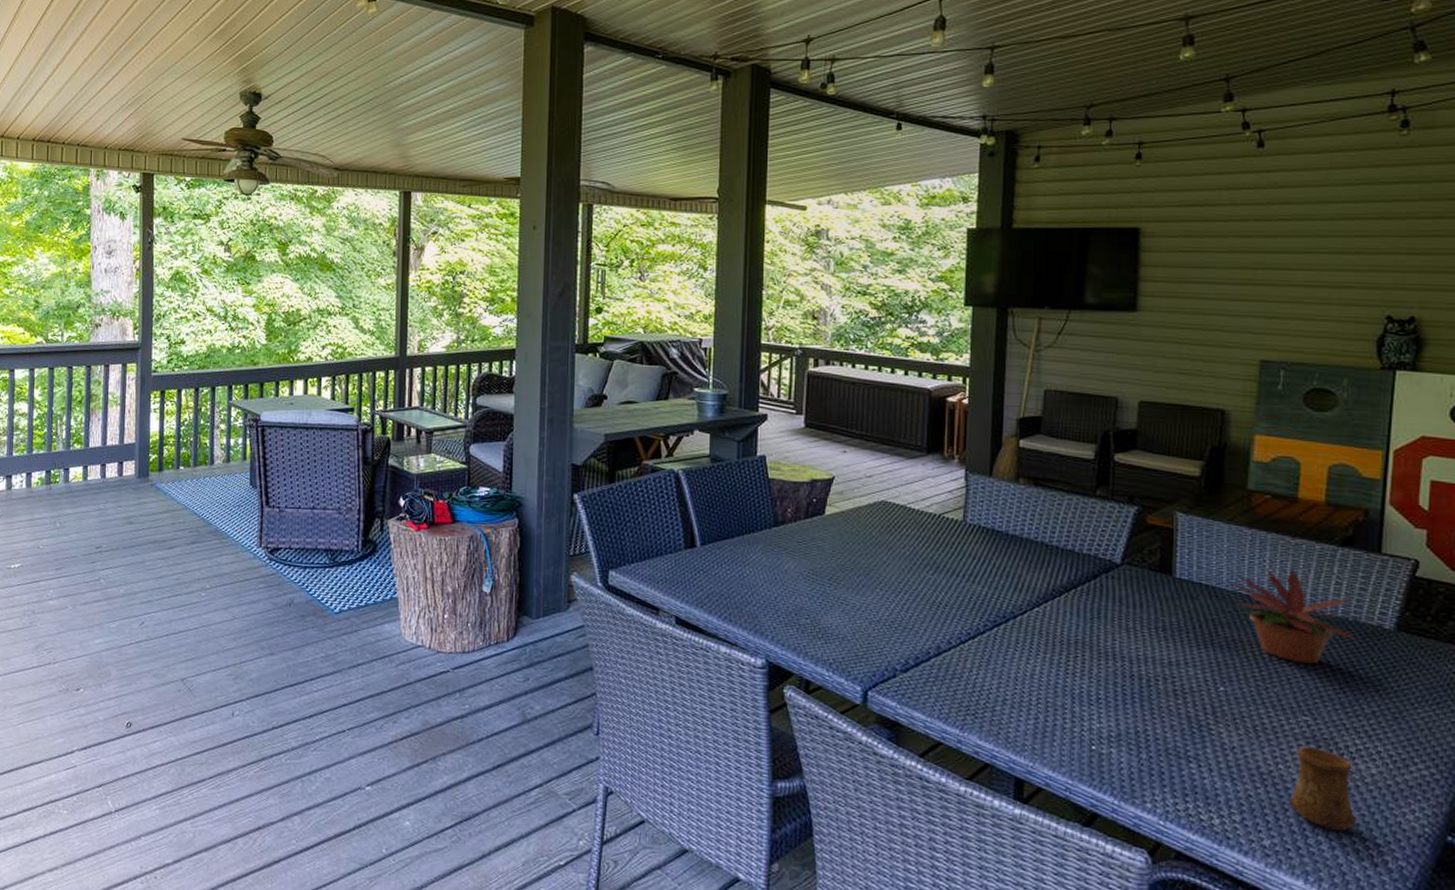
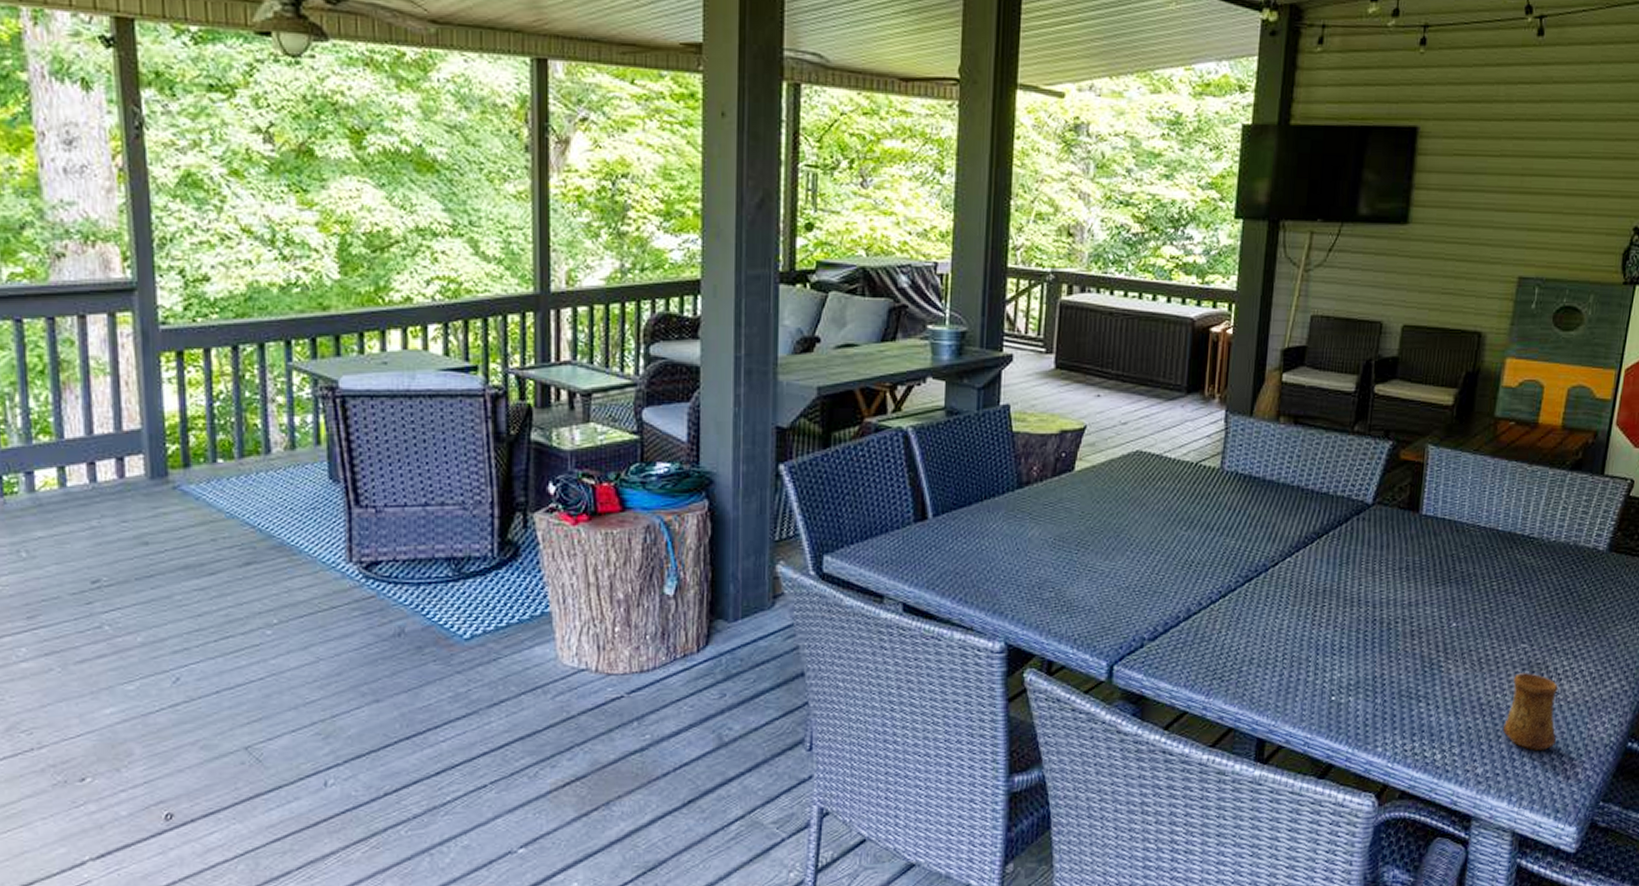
potted plant: present [1228,568,1360,665] -> none [1469,496,1578,592]

